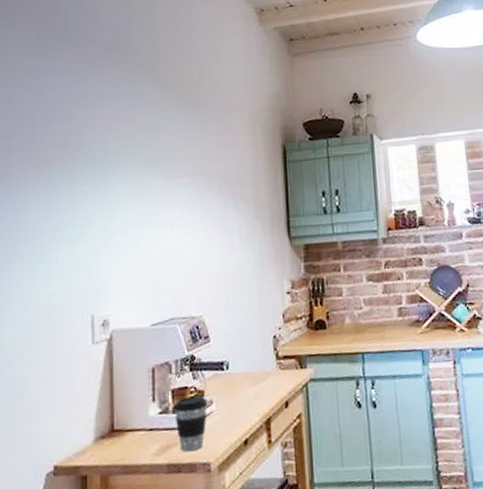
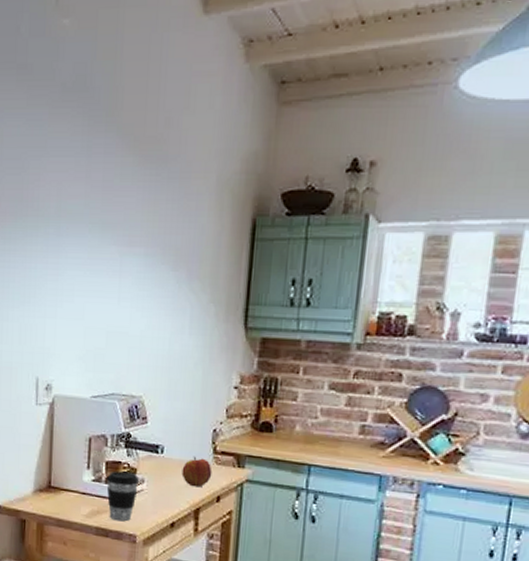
apple: none [248,366,278,398] -> present [181,456,212,487]

